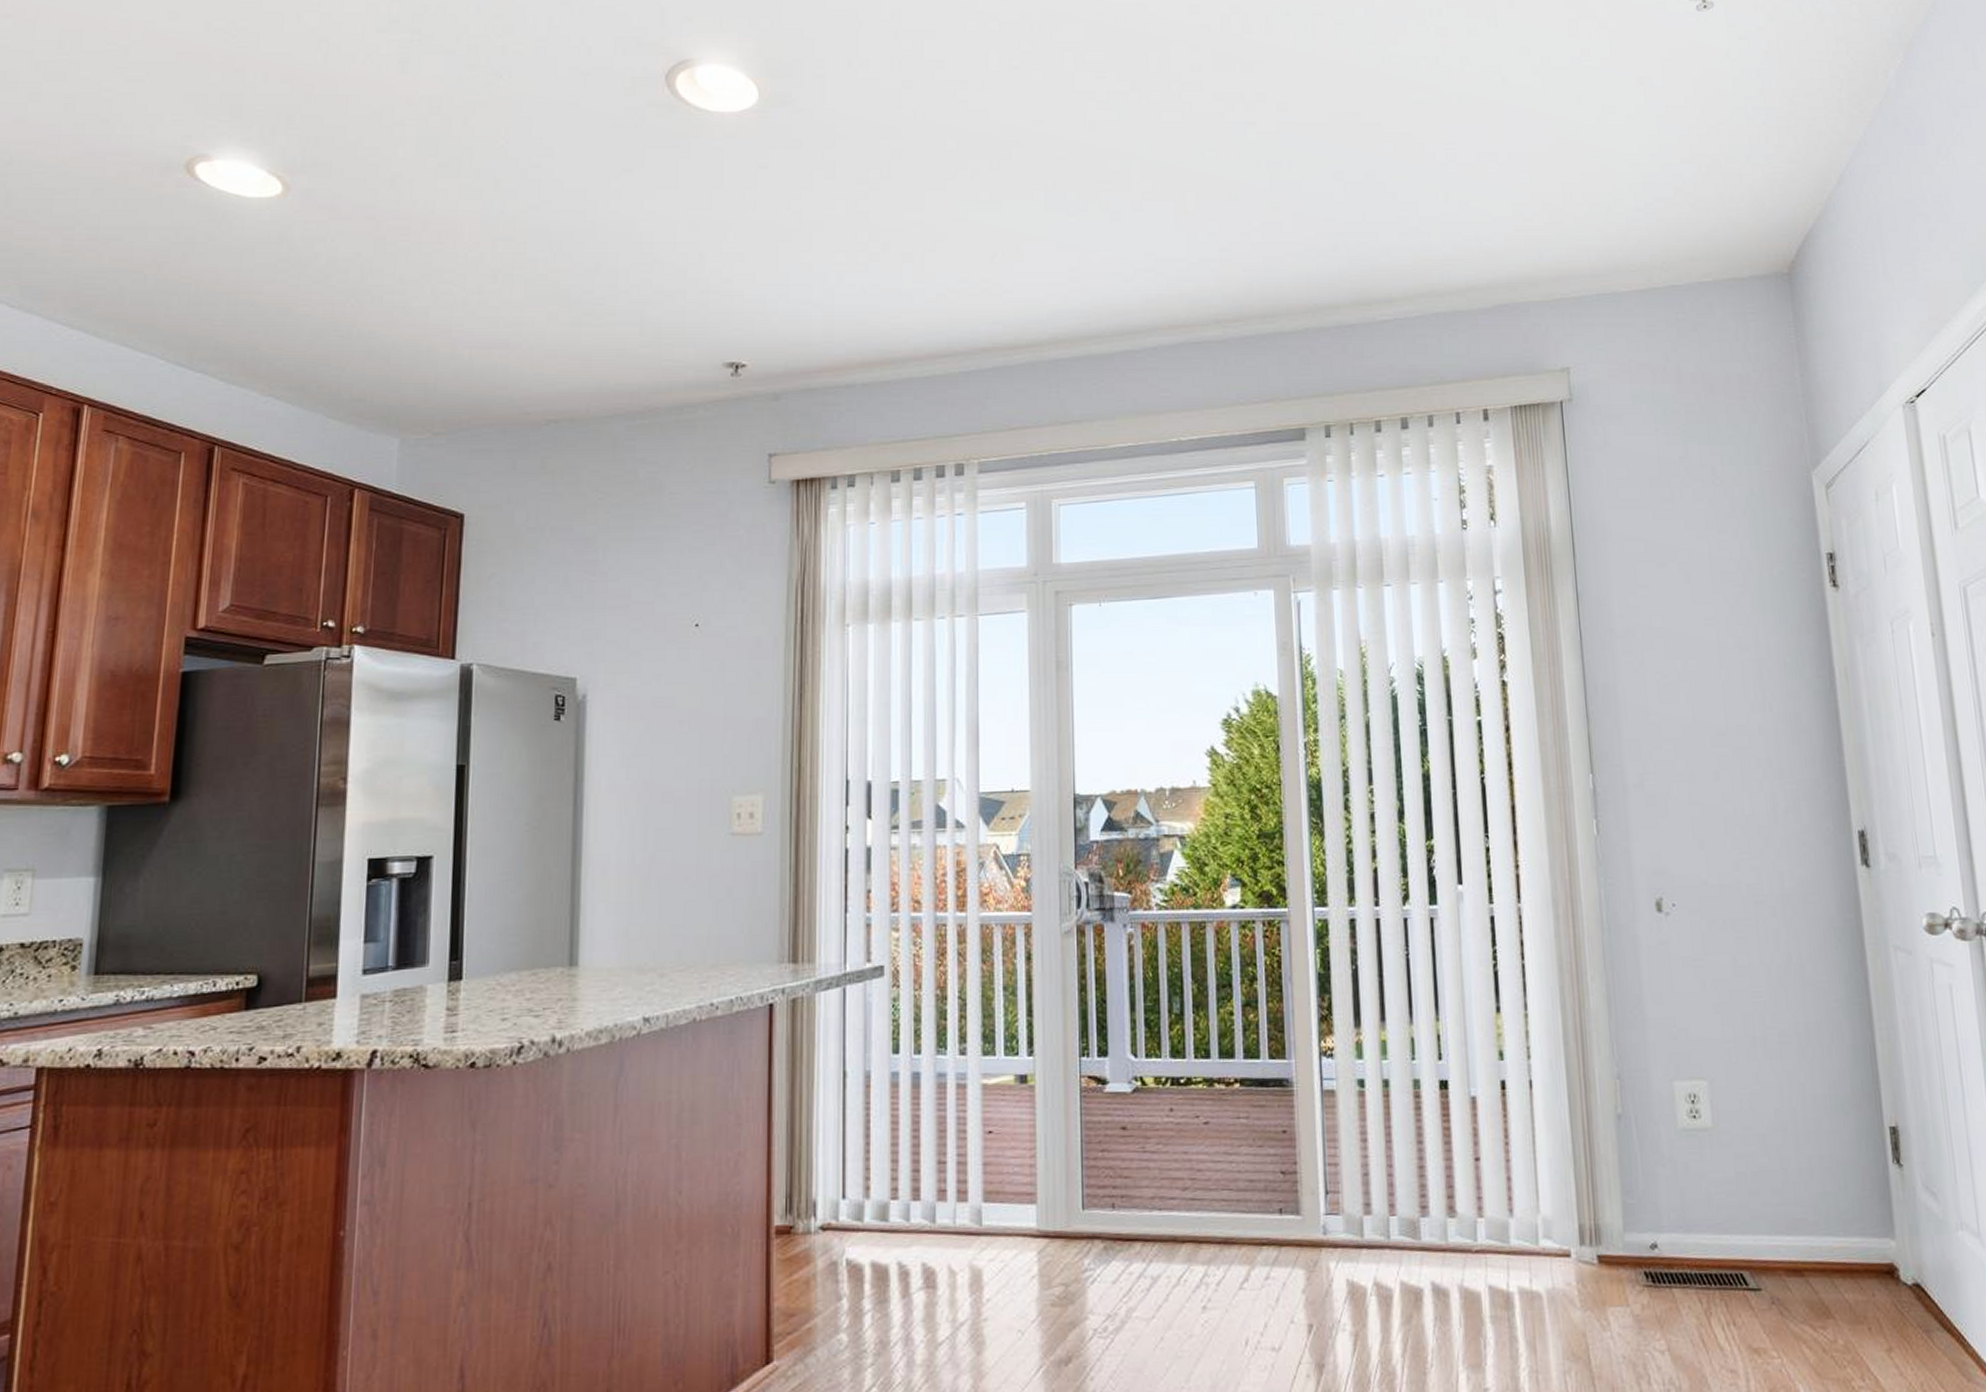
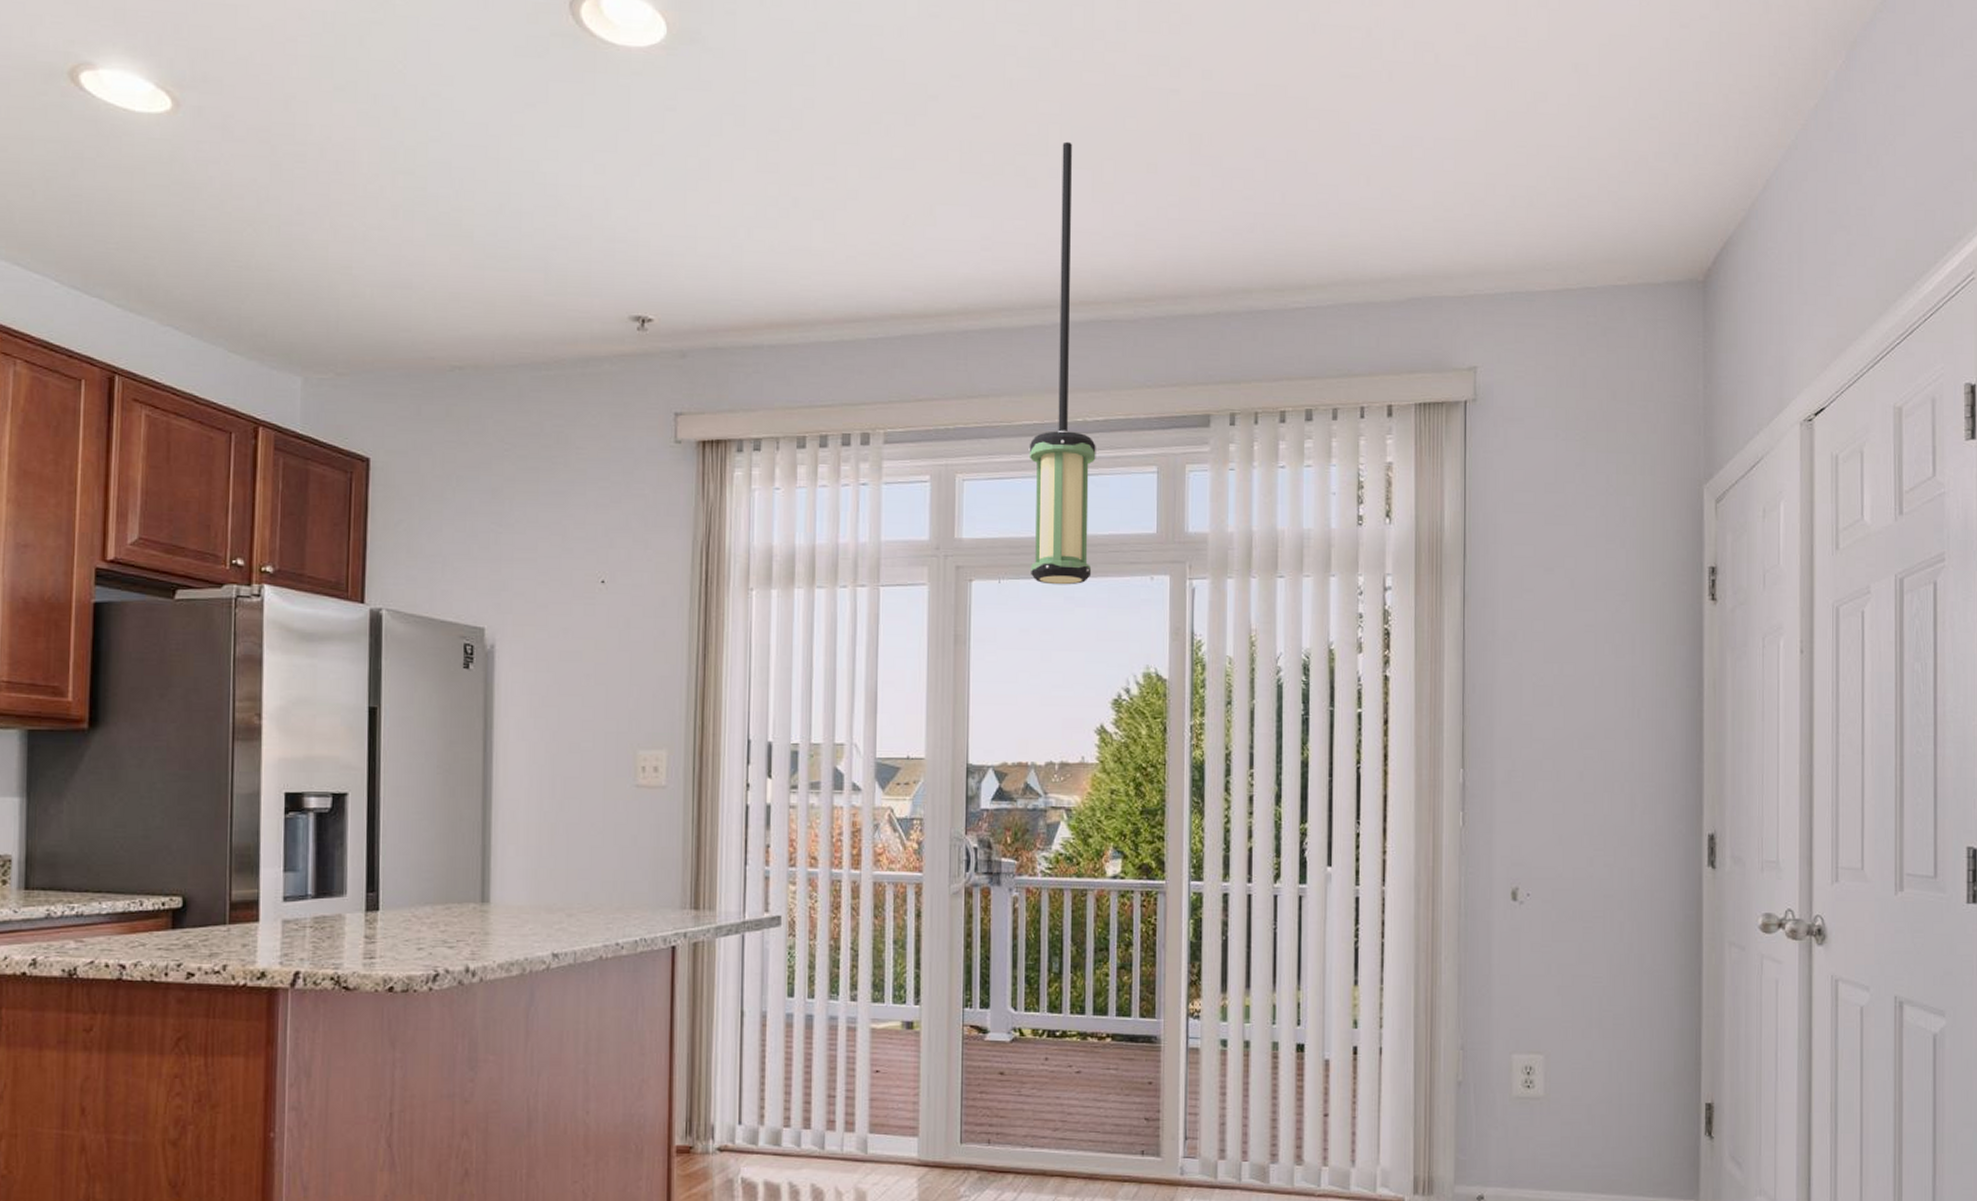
pendant light: none [1124,176,1194,605] -> present [1029,141,1096,585]

